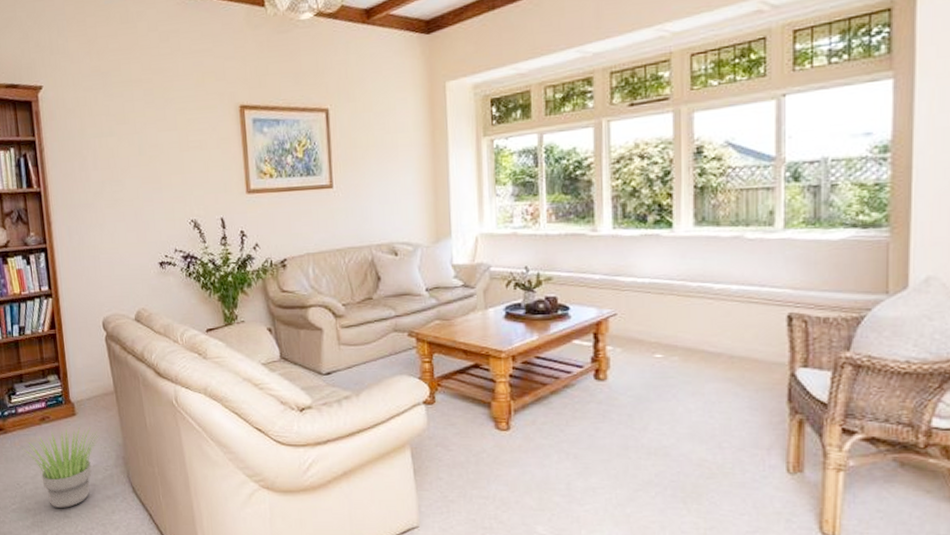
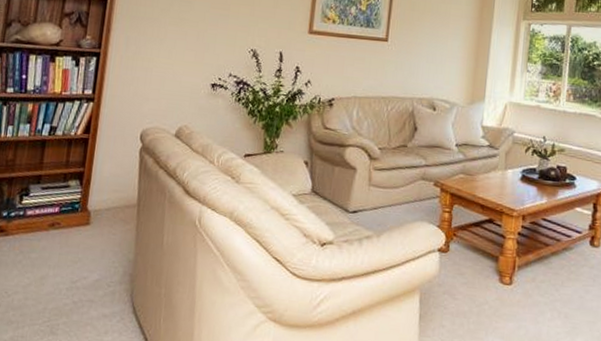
potted plant: present [22,427,99,508] -> none [21,237,110,324]

